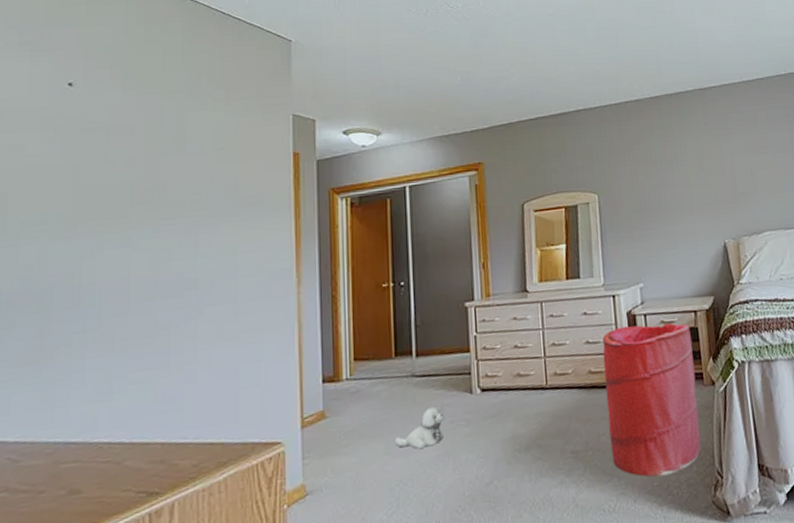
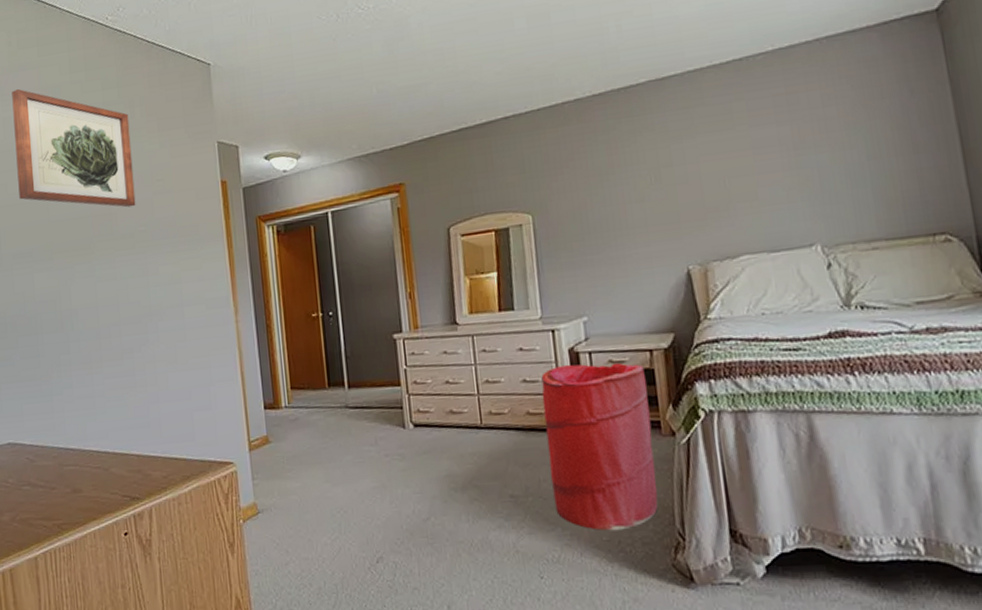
wall art: none [40,45,192,175] -> present [12,88,136,208]
plush toy: present [395,406,444,449] -> none [333,439,379,479]

